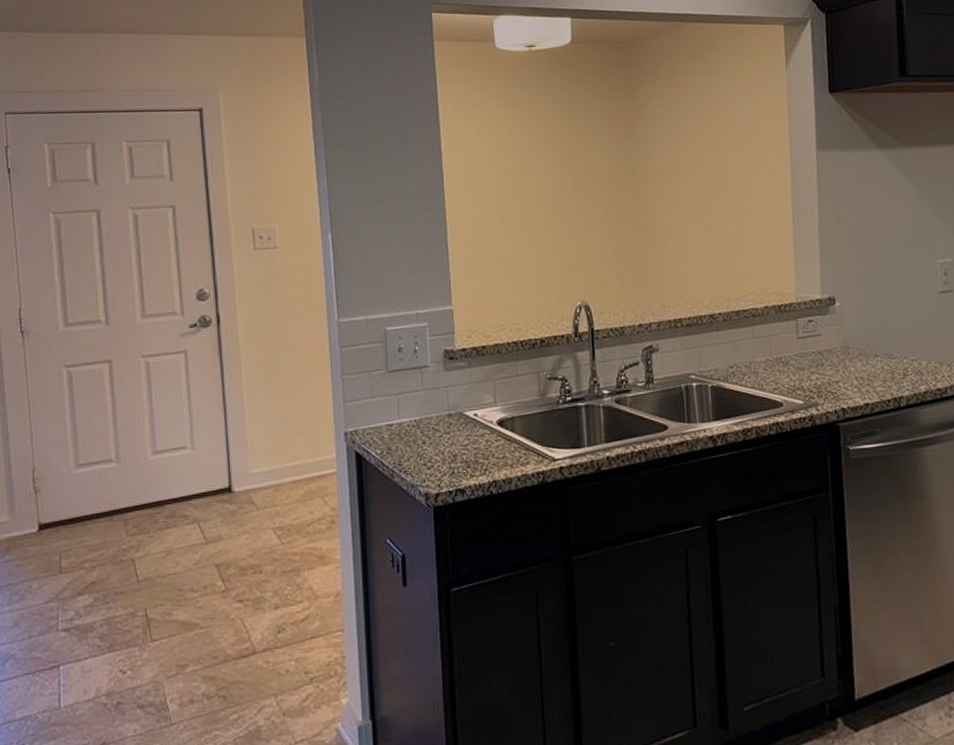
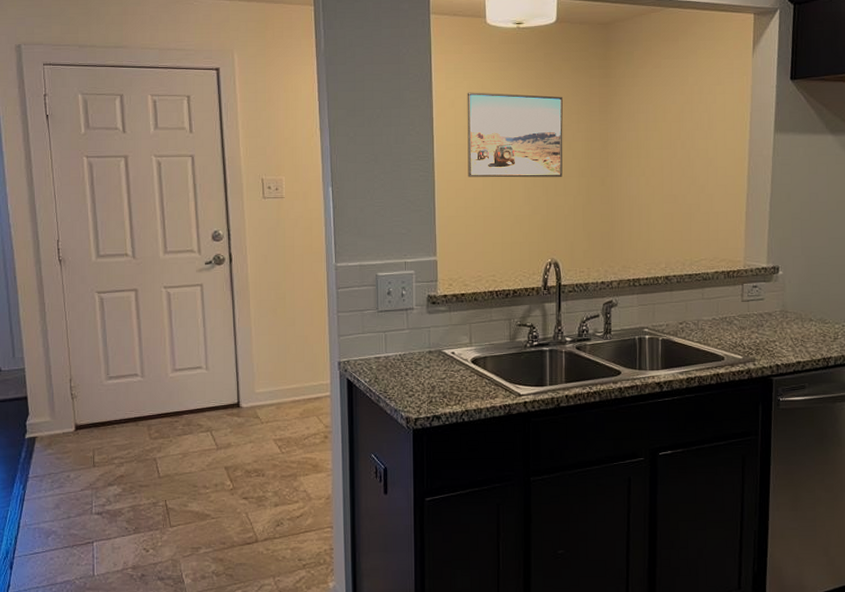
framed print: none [477,121,588,215] -> present [467,92,563,178]

